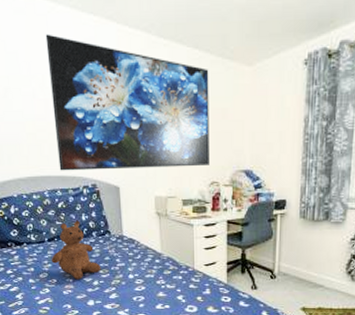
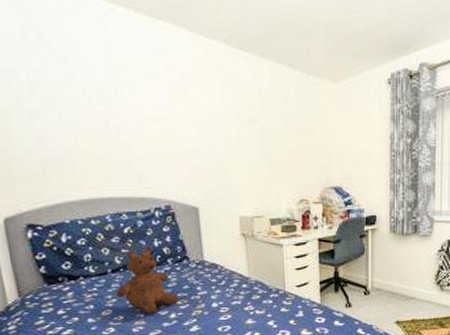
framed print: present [45,34,209,171] -> none [103,37,298,192]

